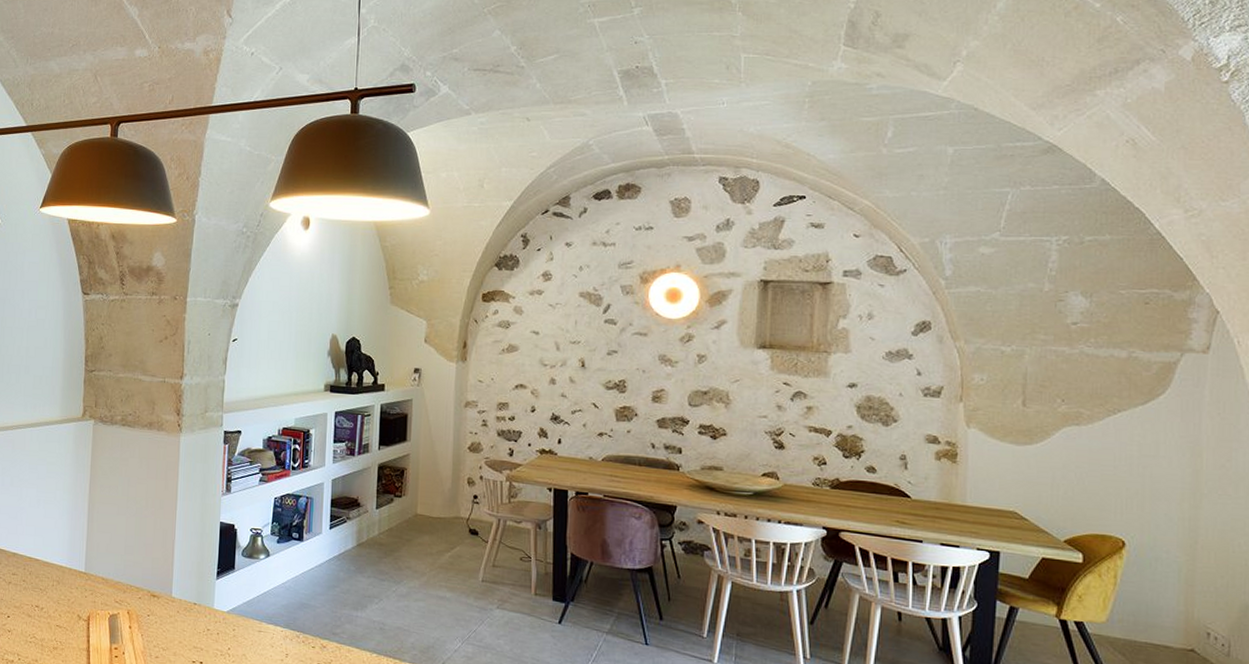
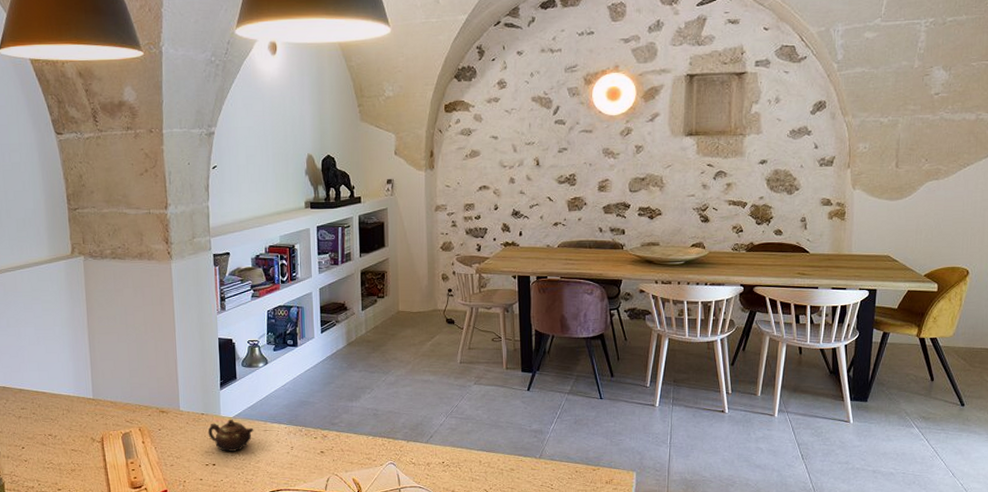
teapot: none [198,613,248,651] -> present [208,419,254,452]

